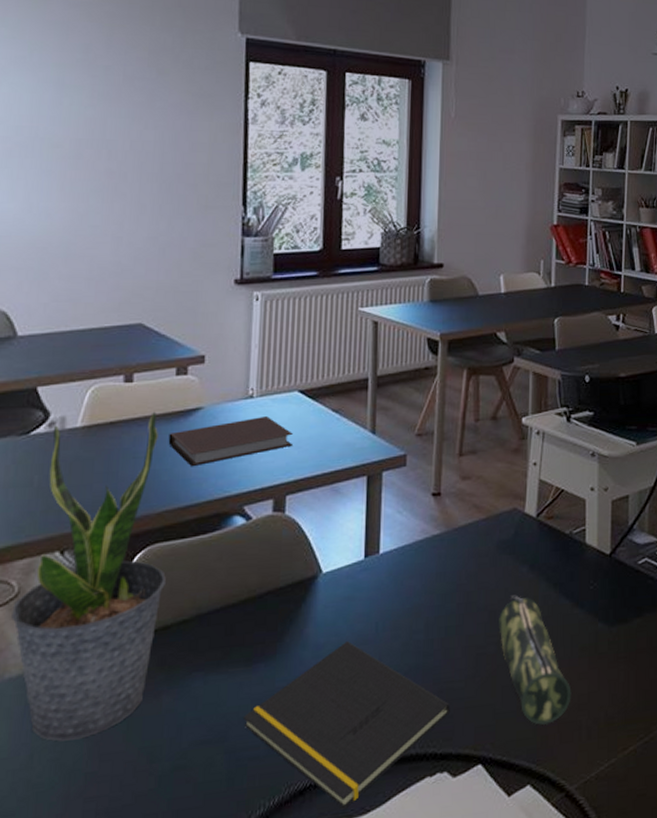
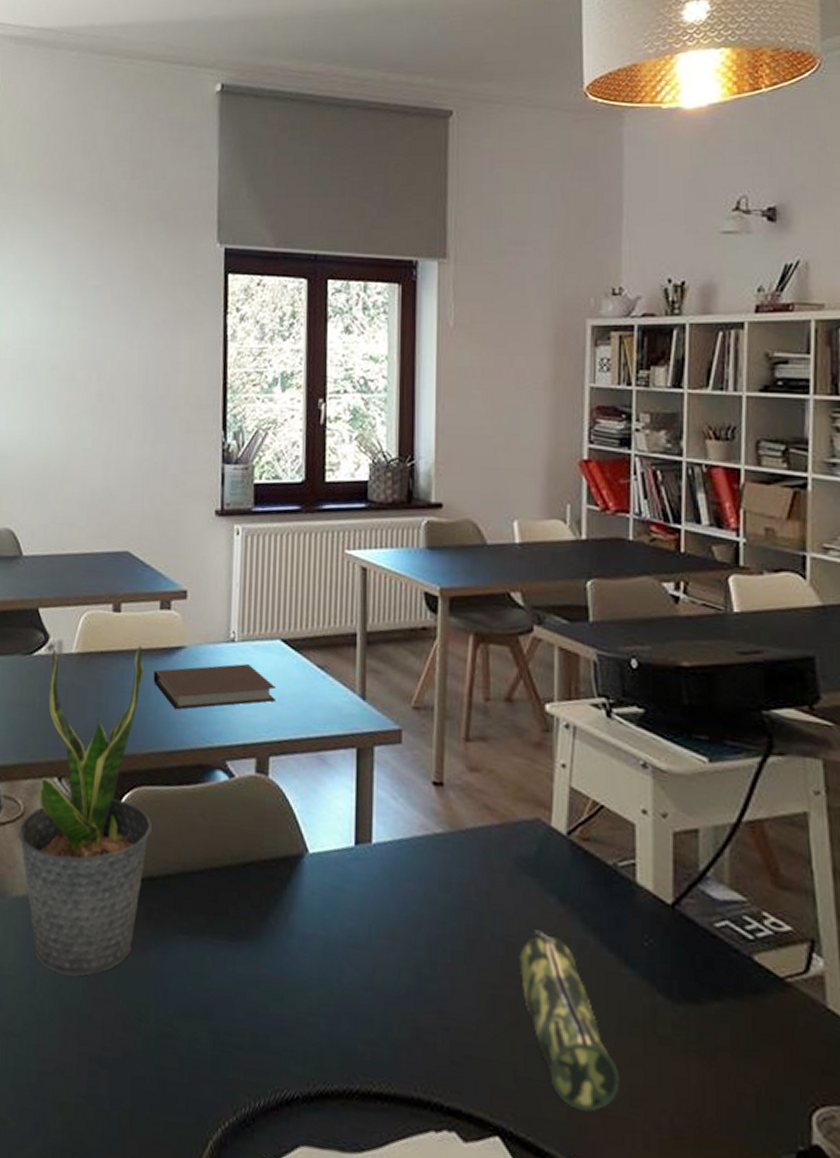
notepad: present [242,641,451,809] -> none [227,939,460,1139]

